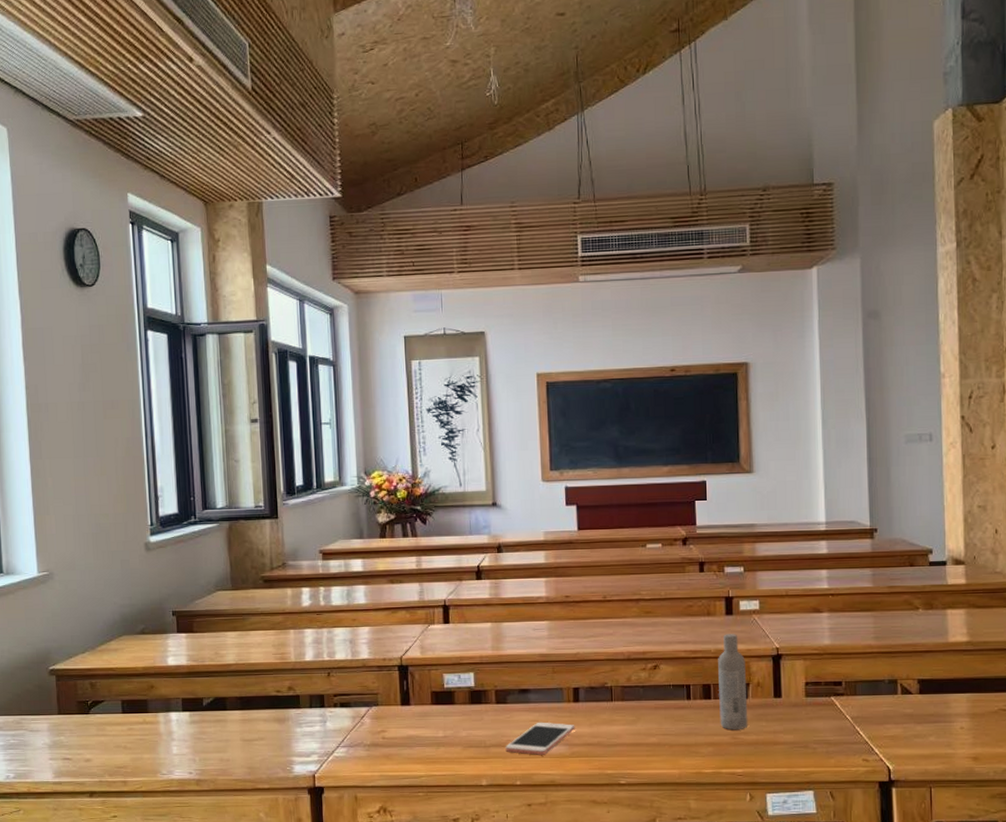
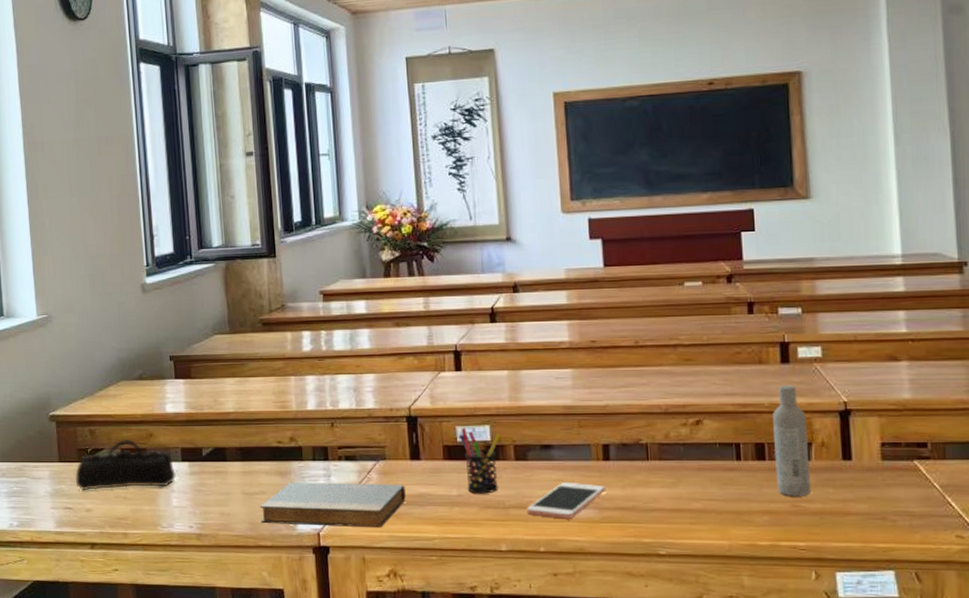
pencil case: none [75,691,177,742] -> present [75,439,177,491]
book: none [257,727,396,768] -> present [259,482,406,527]
pen holder: none [445,675,483,735] -> present [458,427,501,494]

